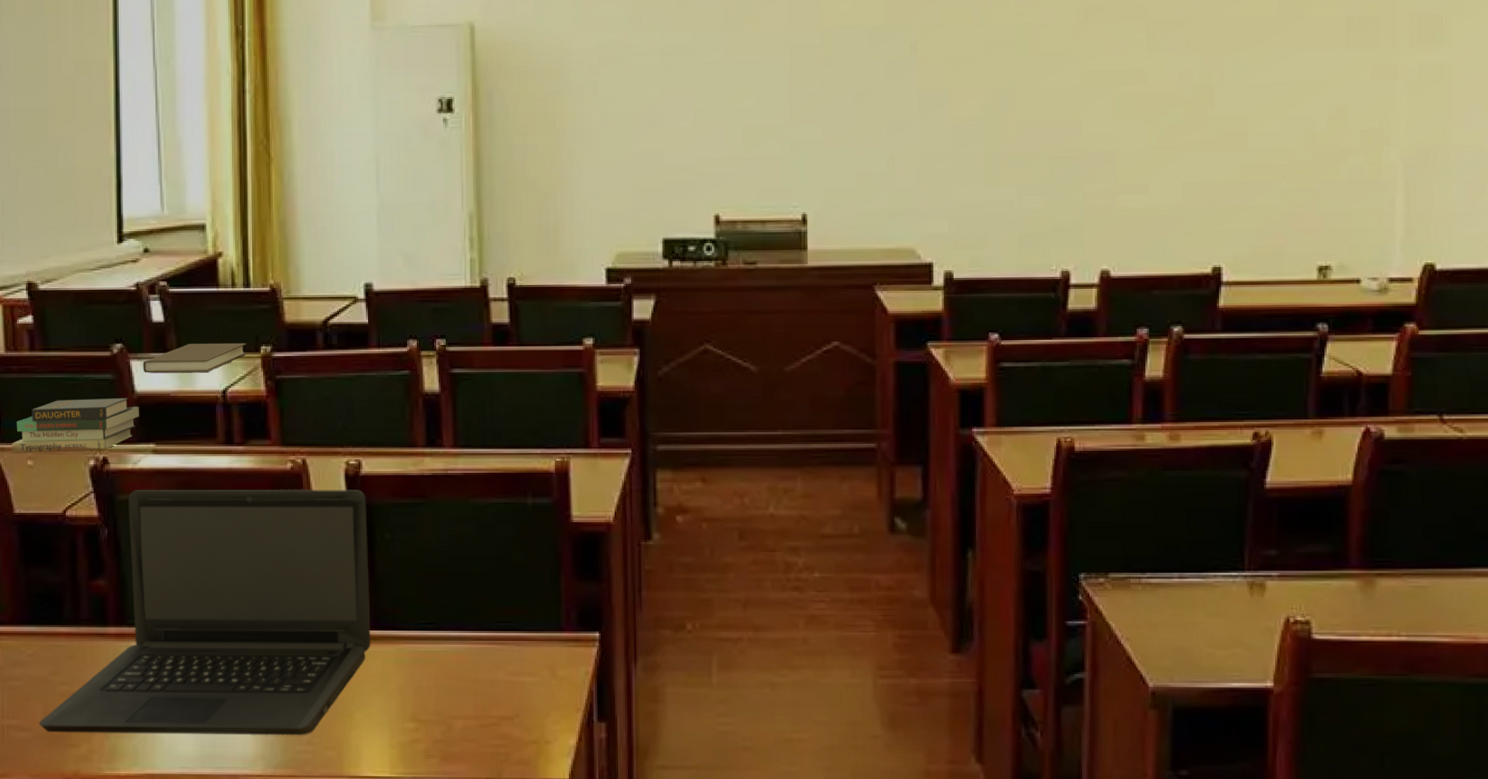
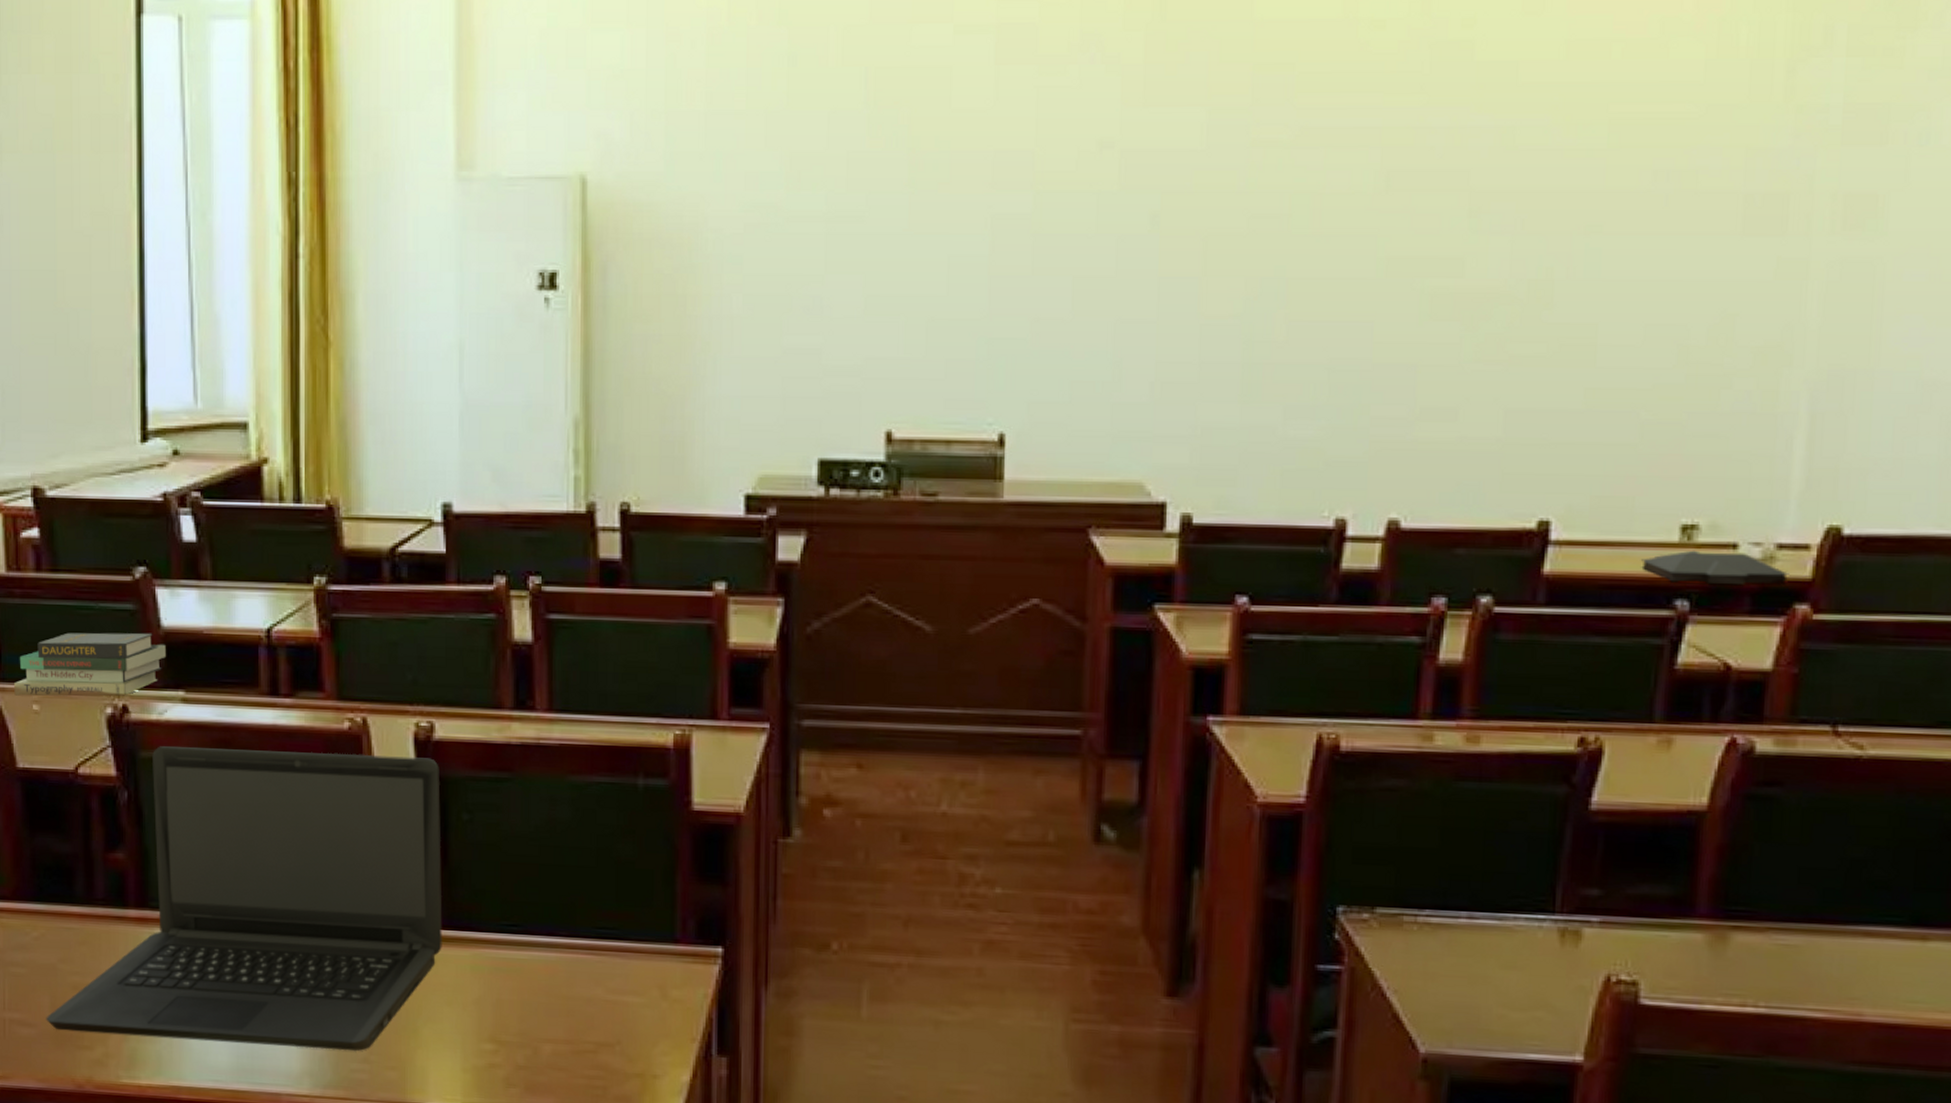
book: present [143,343,247,373] -> none [170,570,297,607]
papers: none [1290,285,1399,311] -> present [1640,550,1790,585]

